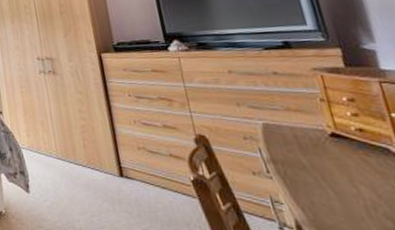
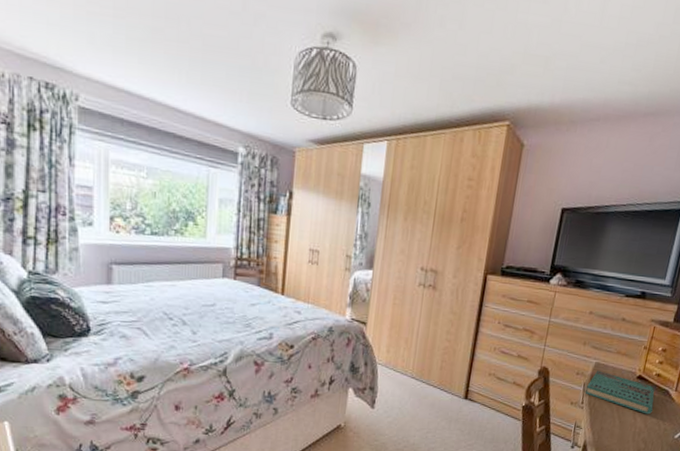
book: none [264,132,379,181] -> present [585,370,655,415]

